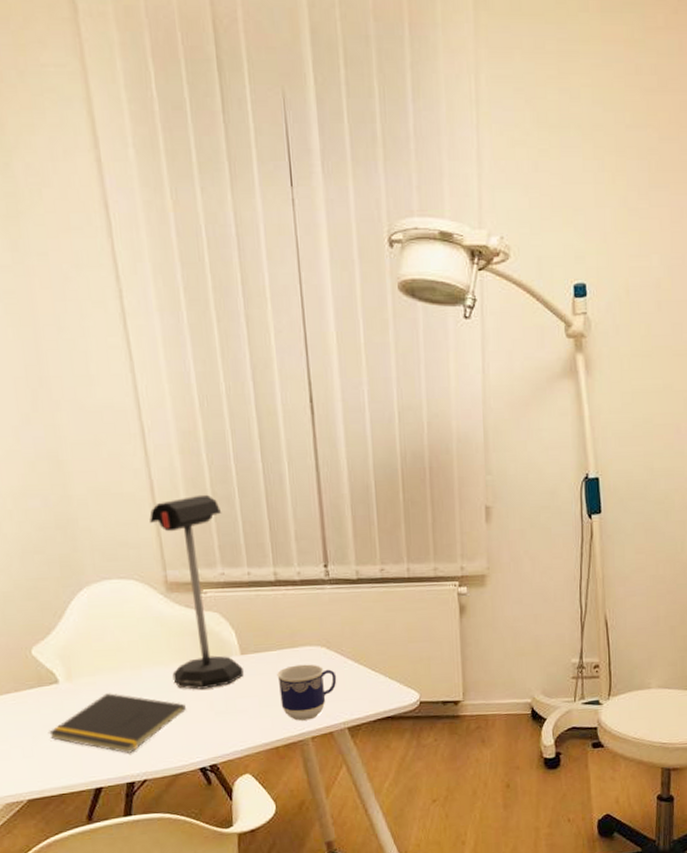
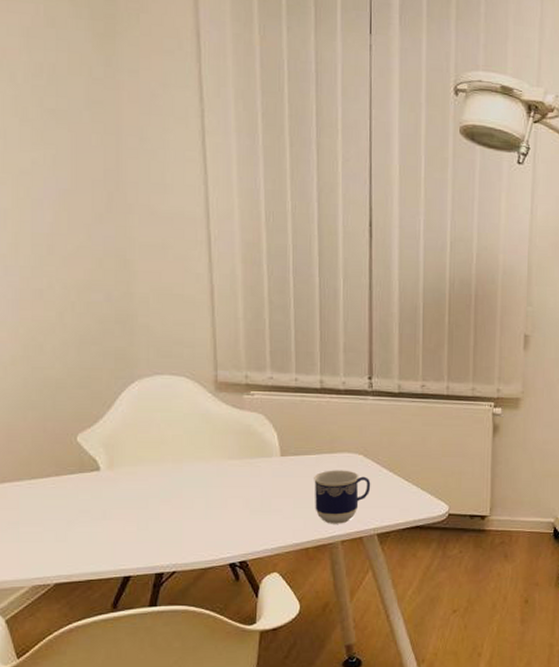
notepad: present [48,693,186,753] -> none [83,484,222,544]
desk lamp: present [149,494,244,690] -> none [207,302,281,487]

